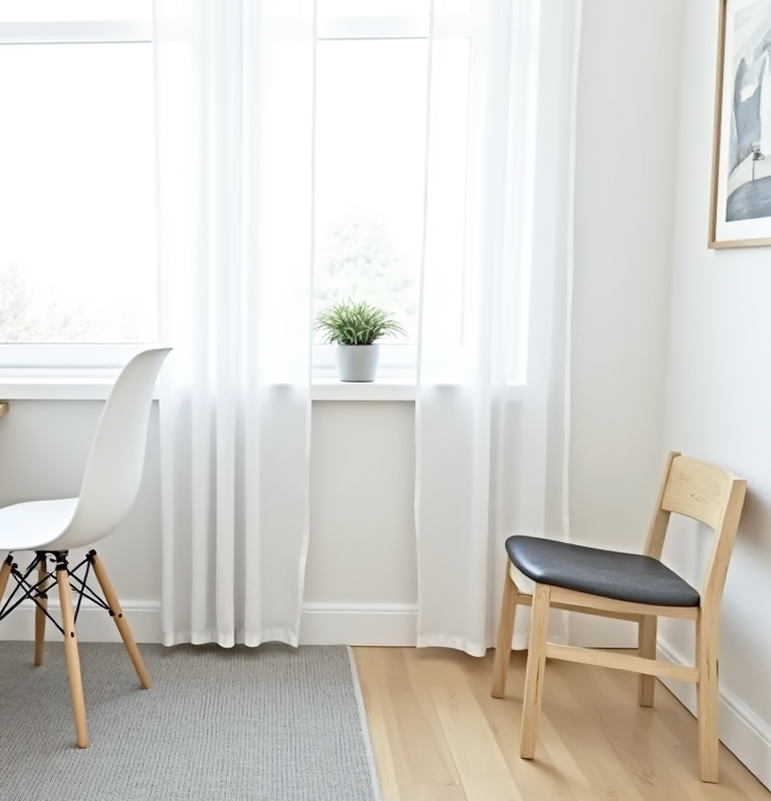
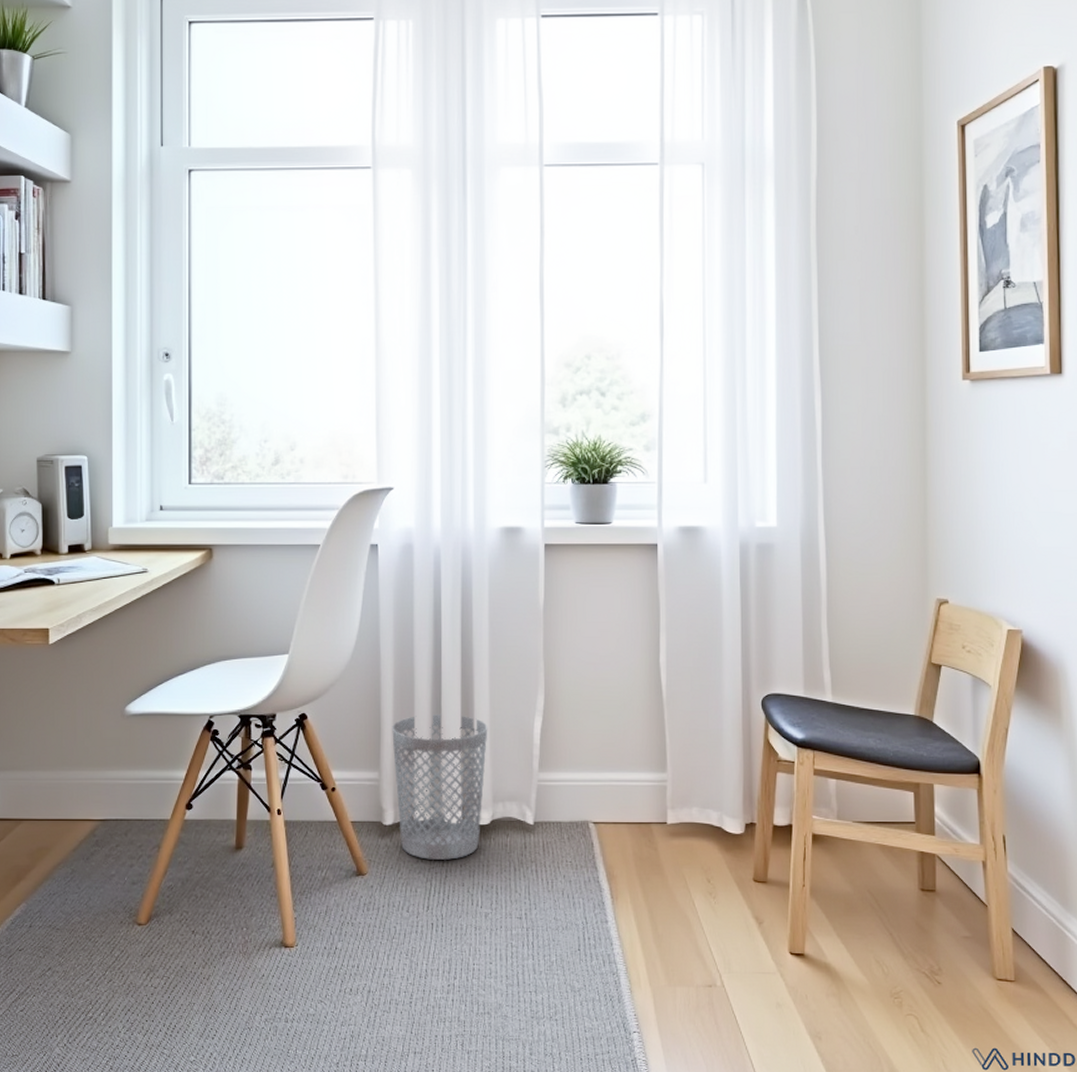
wastebasket: none [172,552,258,677] -> present [392,714,488,860]

